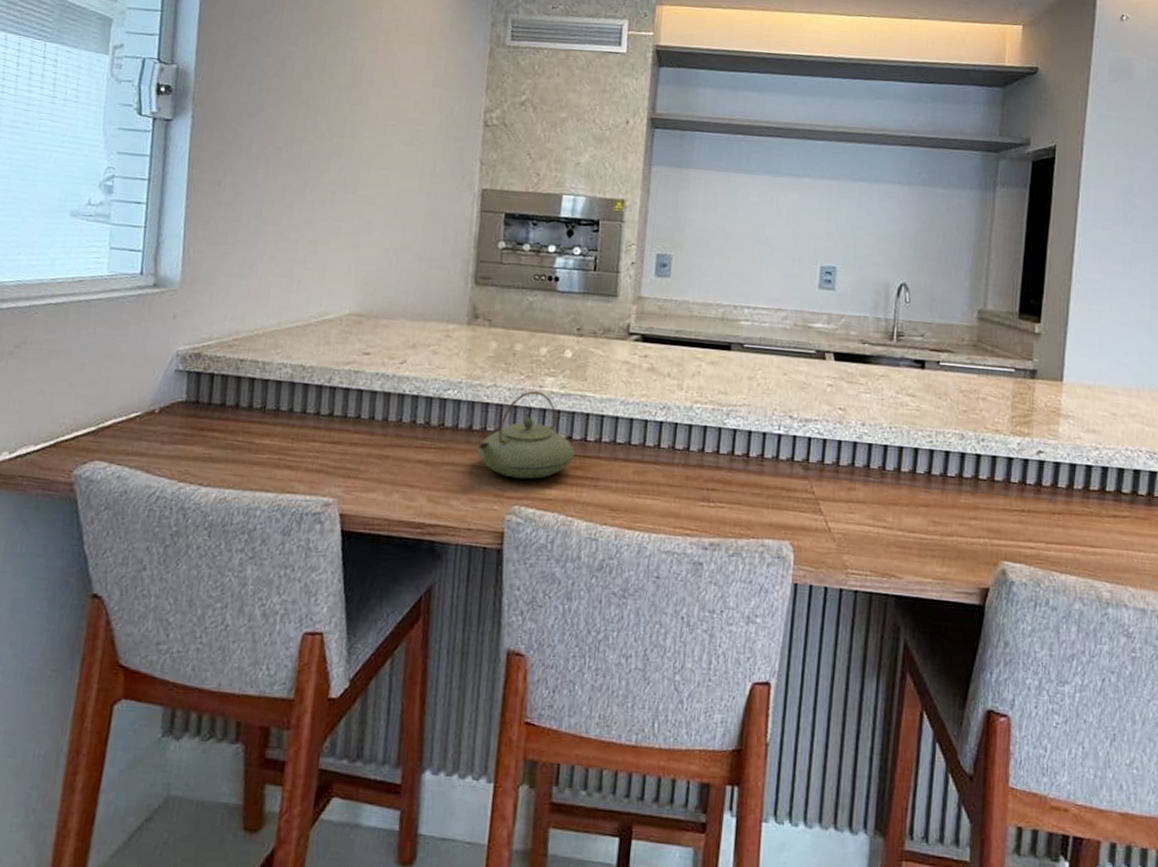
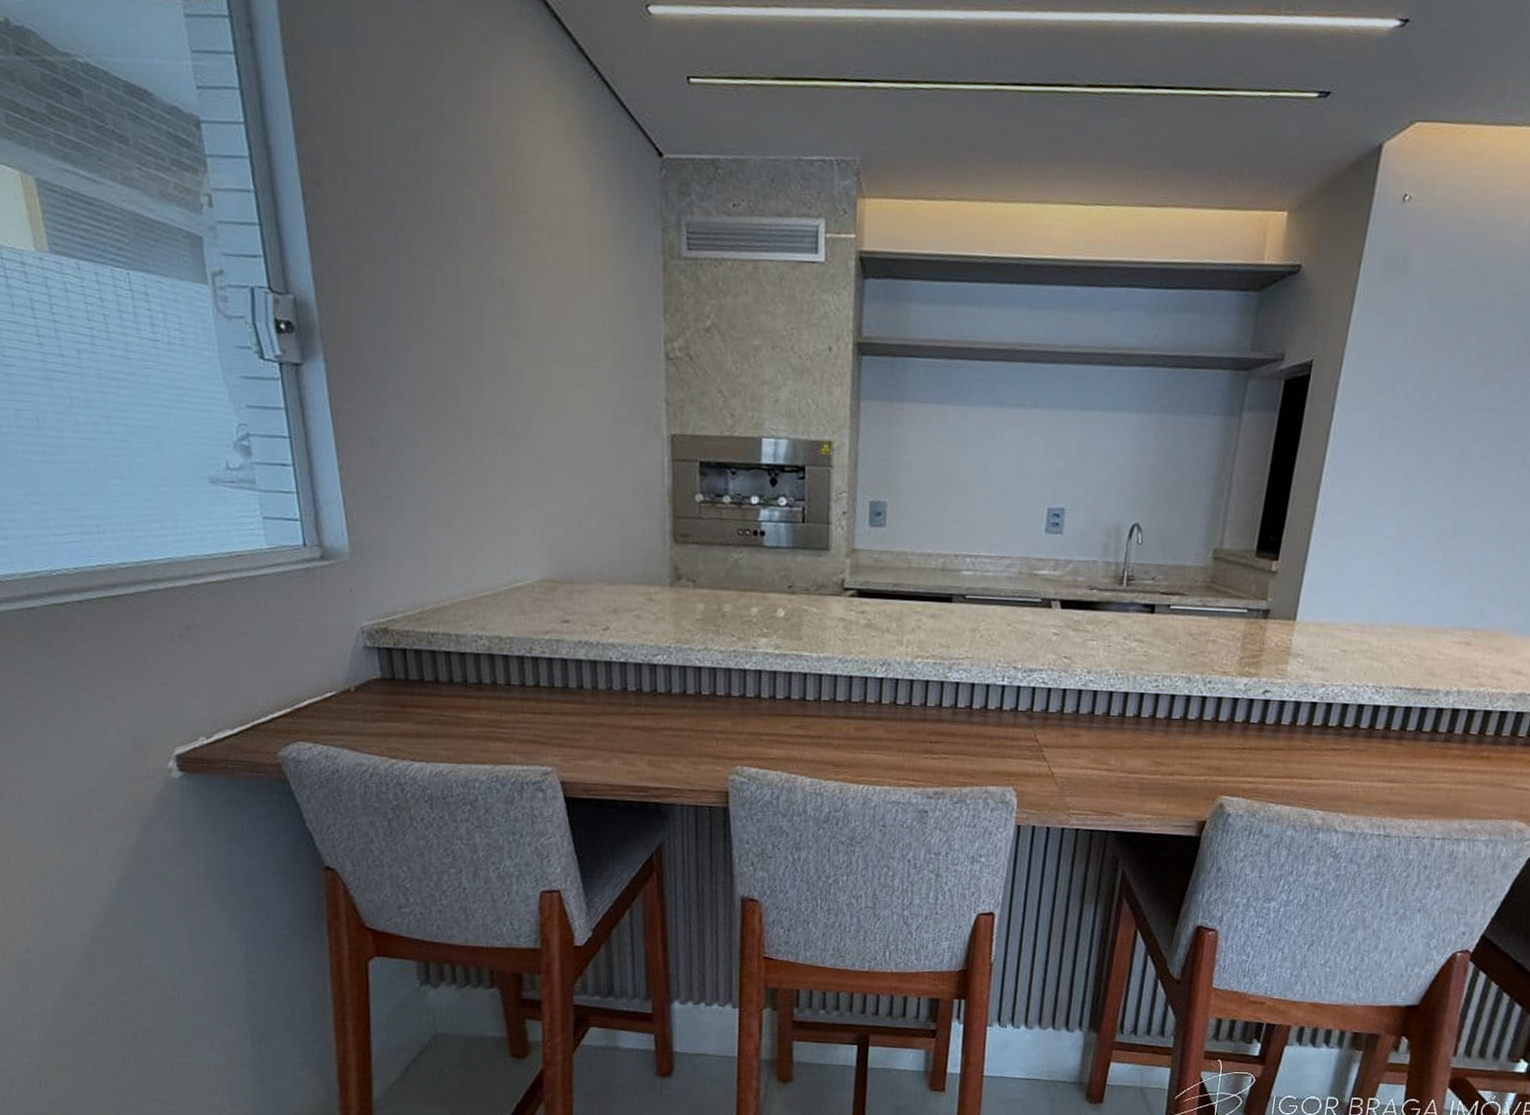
teapot: present [477,391,575,480] -> none [694,653,794,741]

